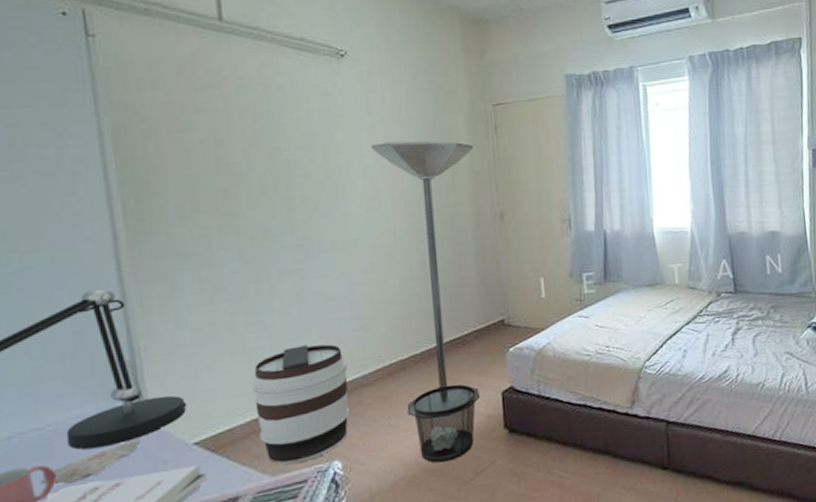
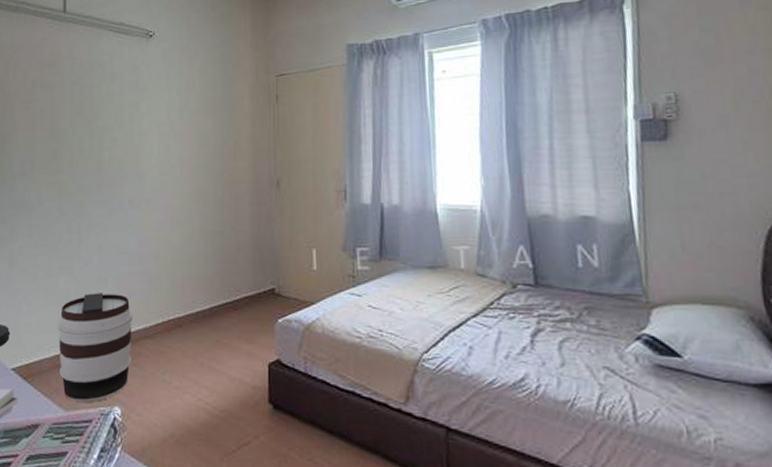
floor lamp: present [371,140,480,418] -> none [168,110,256,380]
waste bin: present [412,384,477,463] -> none [185,348,244,427]

